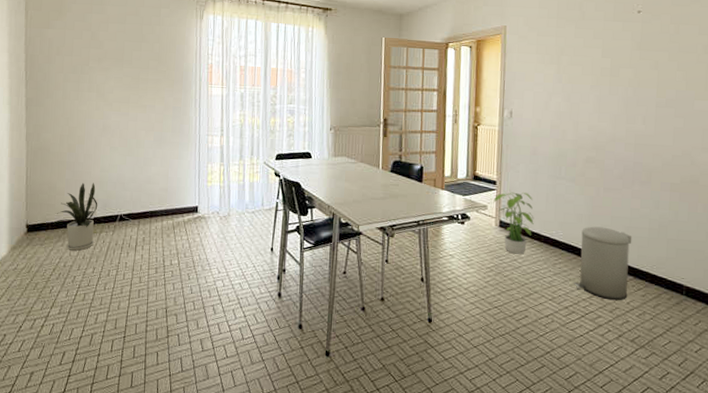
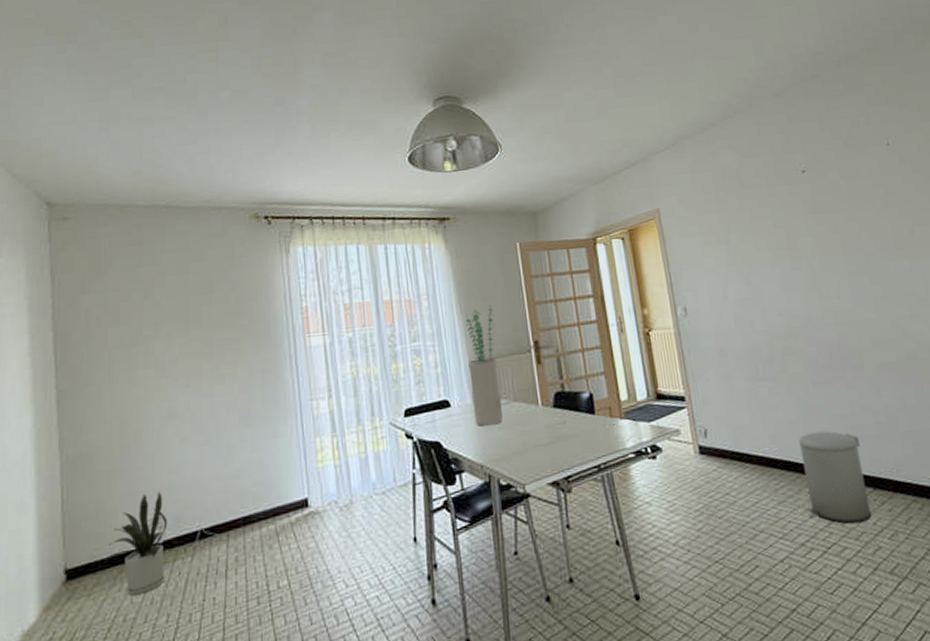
vase: none [328,84,356,177] -> present [465,305,504,427]
potted plant: present [493,191,534,254] -> none [686,404,741,486]

